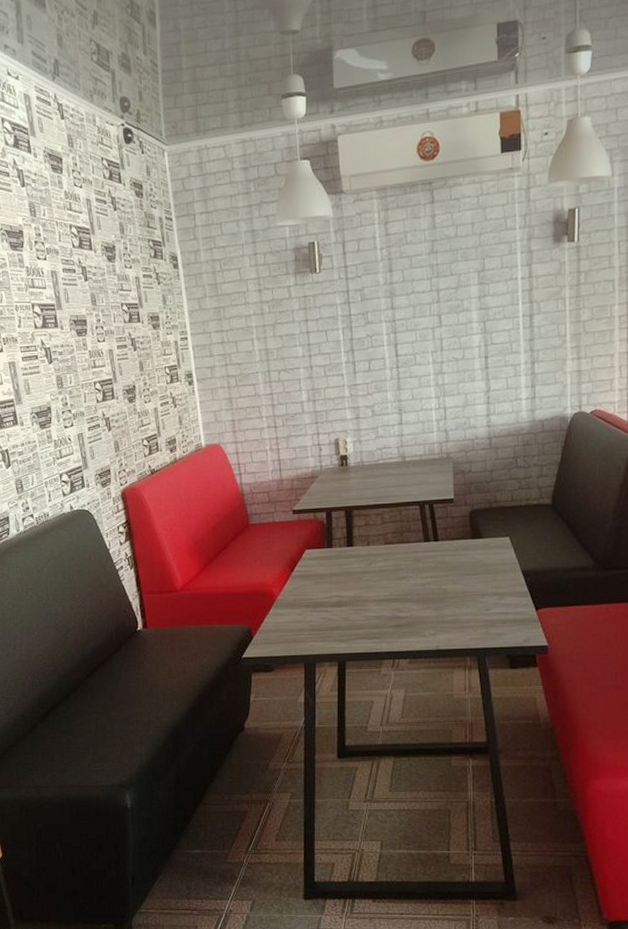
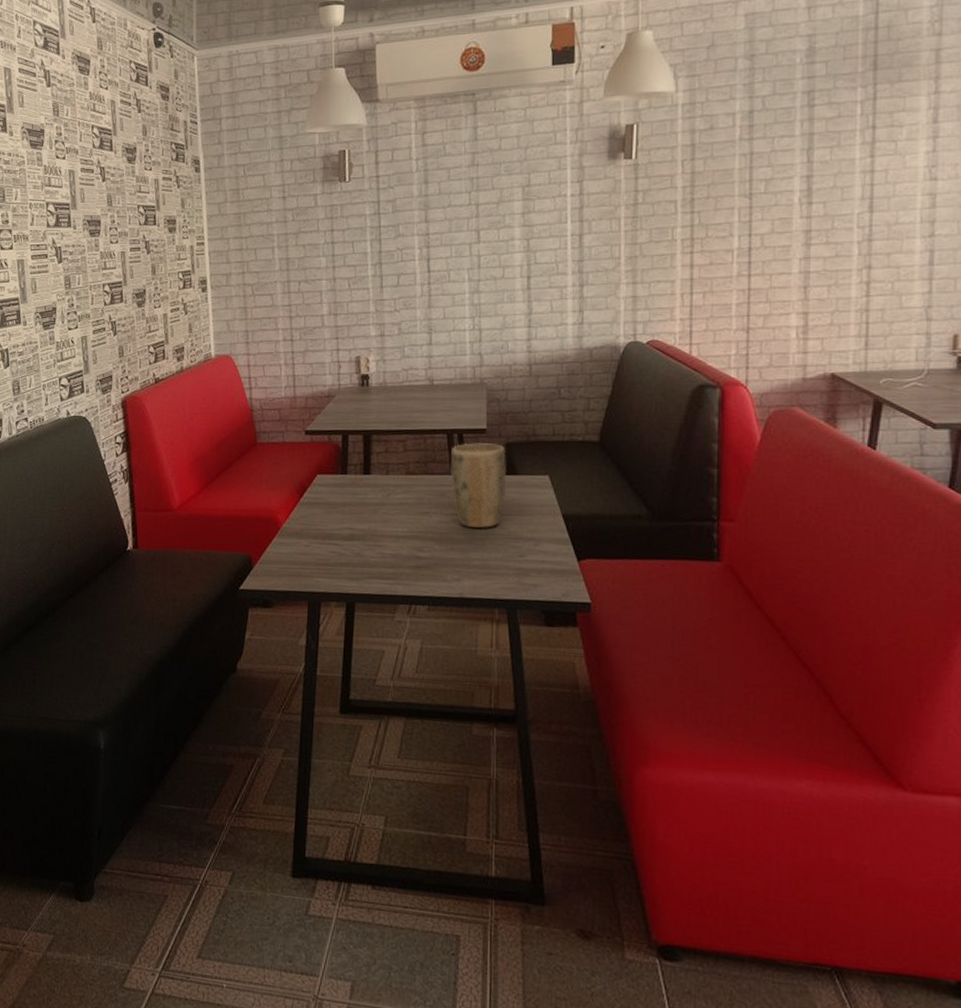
plant pot: none [423,511,473,588] -> present [449,443,507,529]

